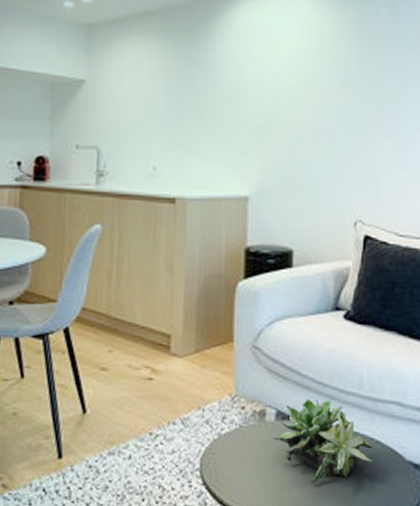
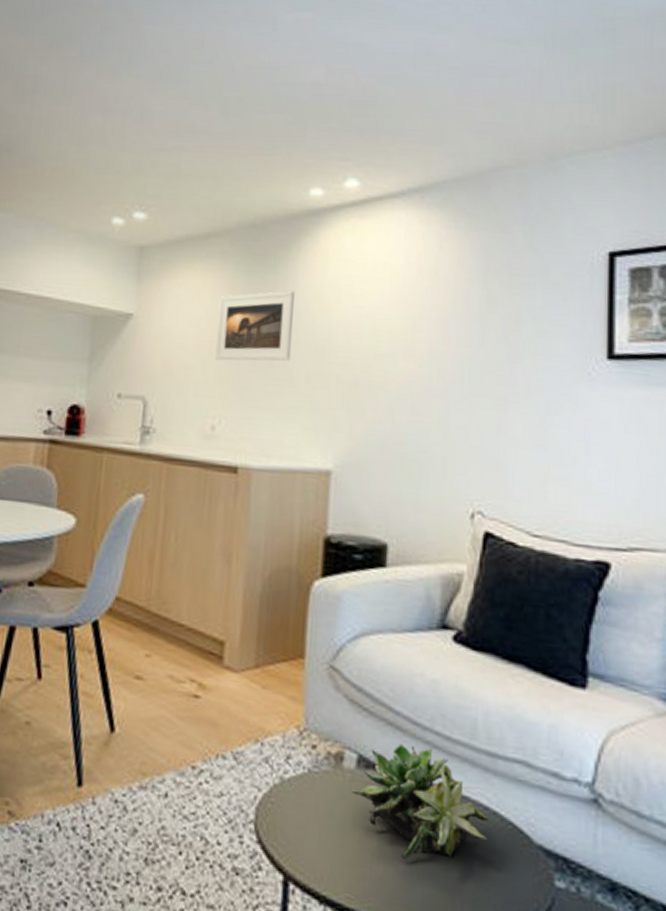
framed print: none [154,57,215,115] -> present [215,290,295,361]

